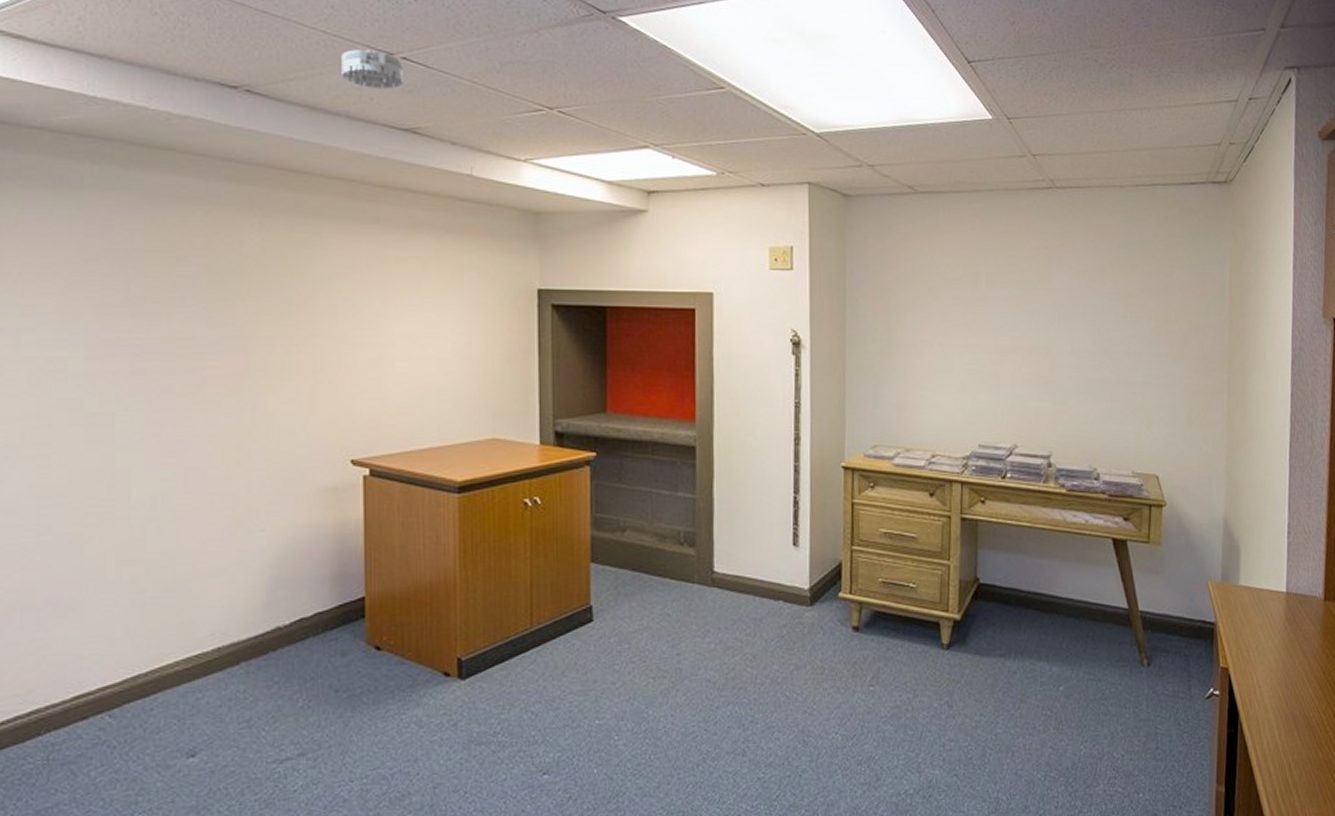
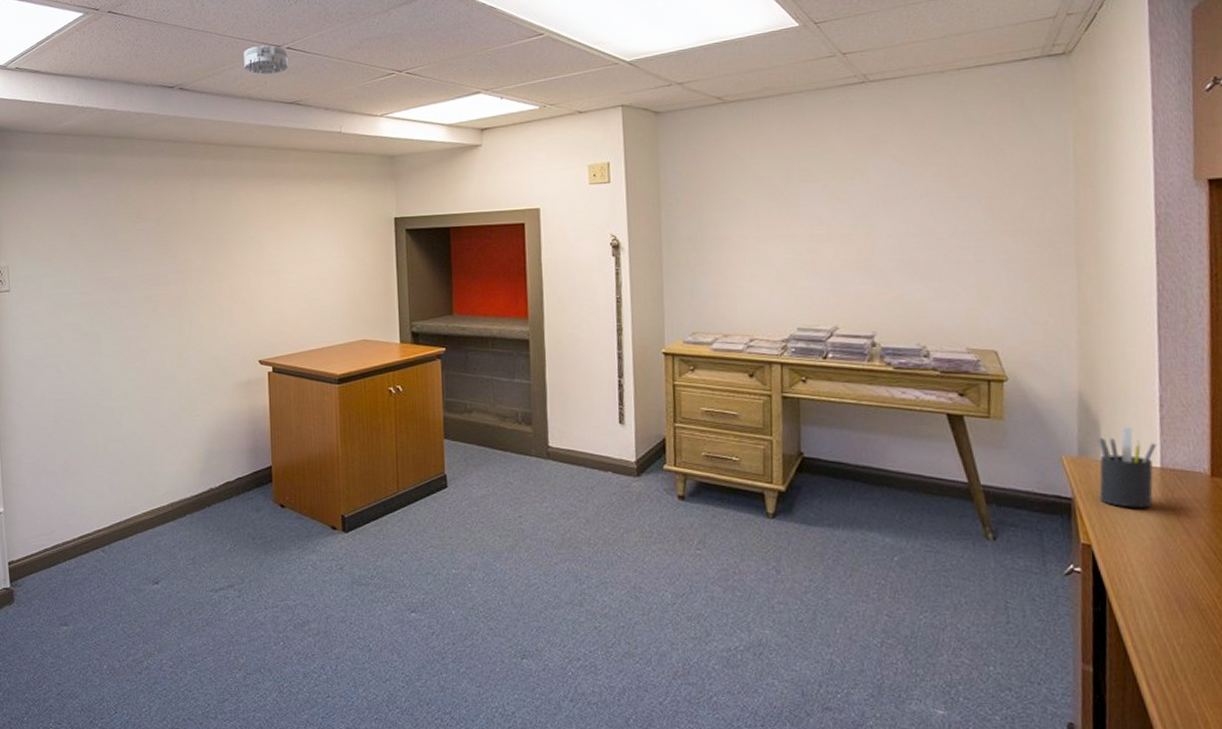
pen holder: none [1237,553,1284,631] -> present [1098,427,1157,508]

